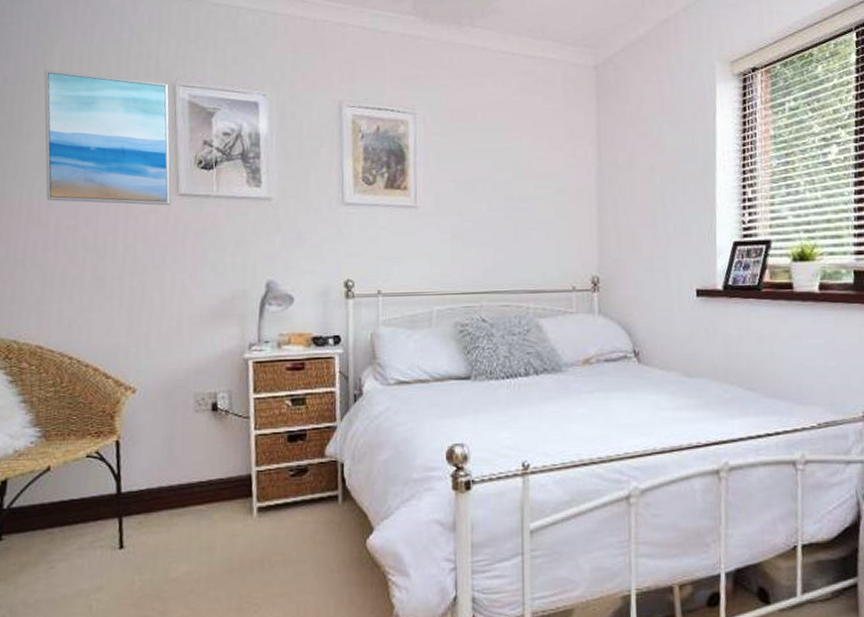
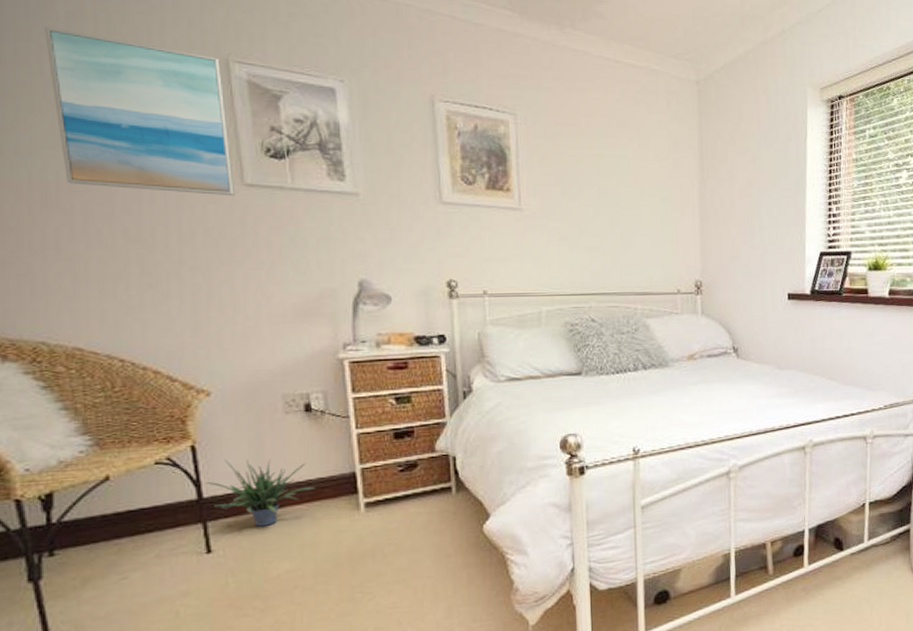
potted plant: none [124,455,215,525] -> present [205,459,315,527]

